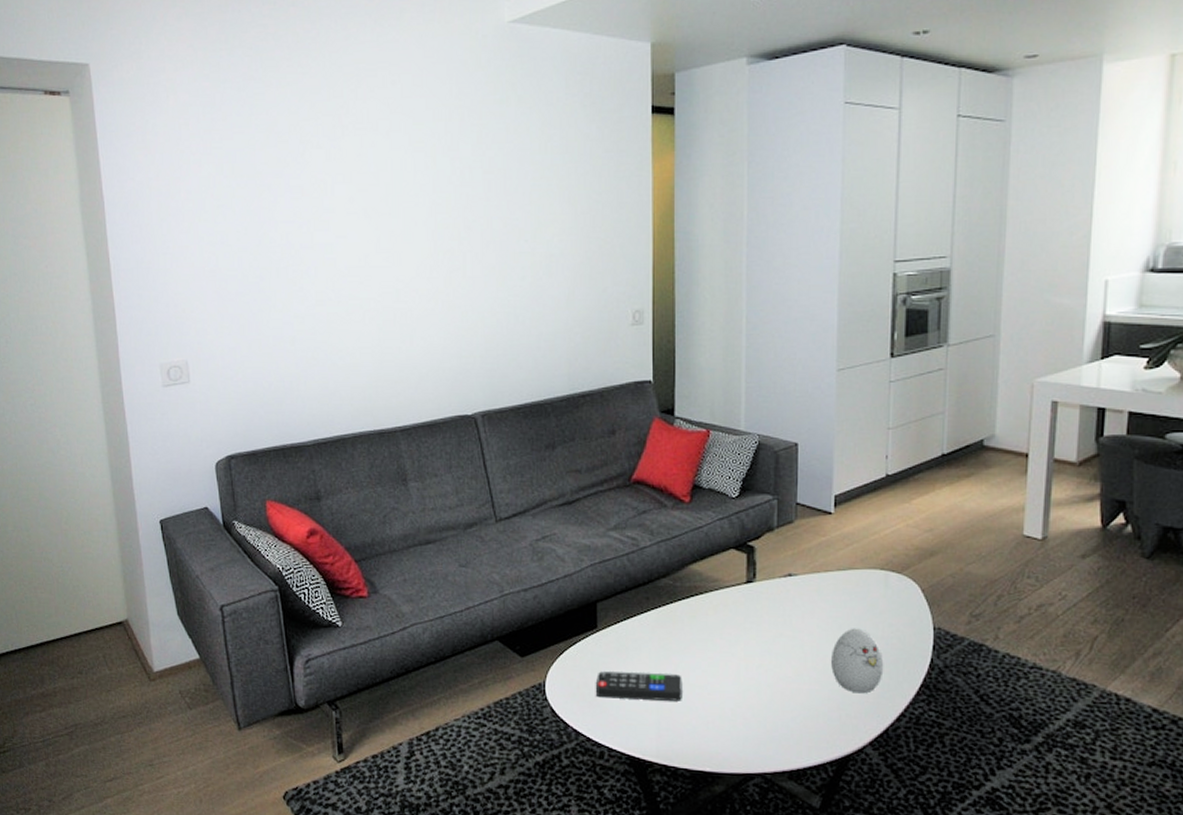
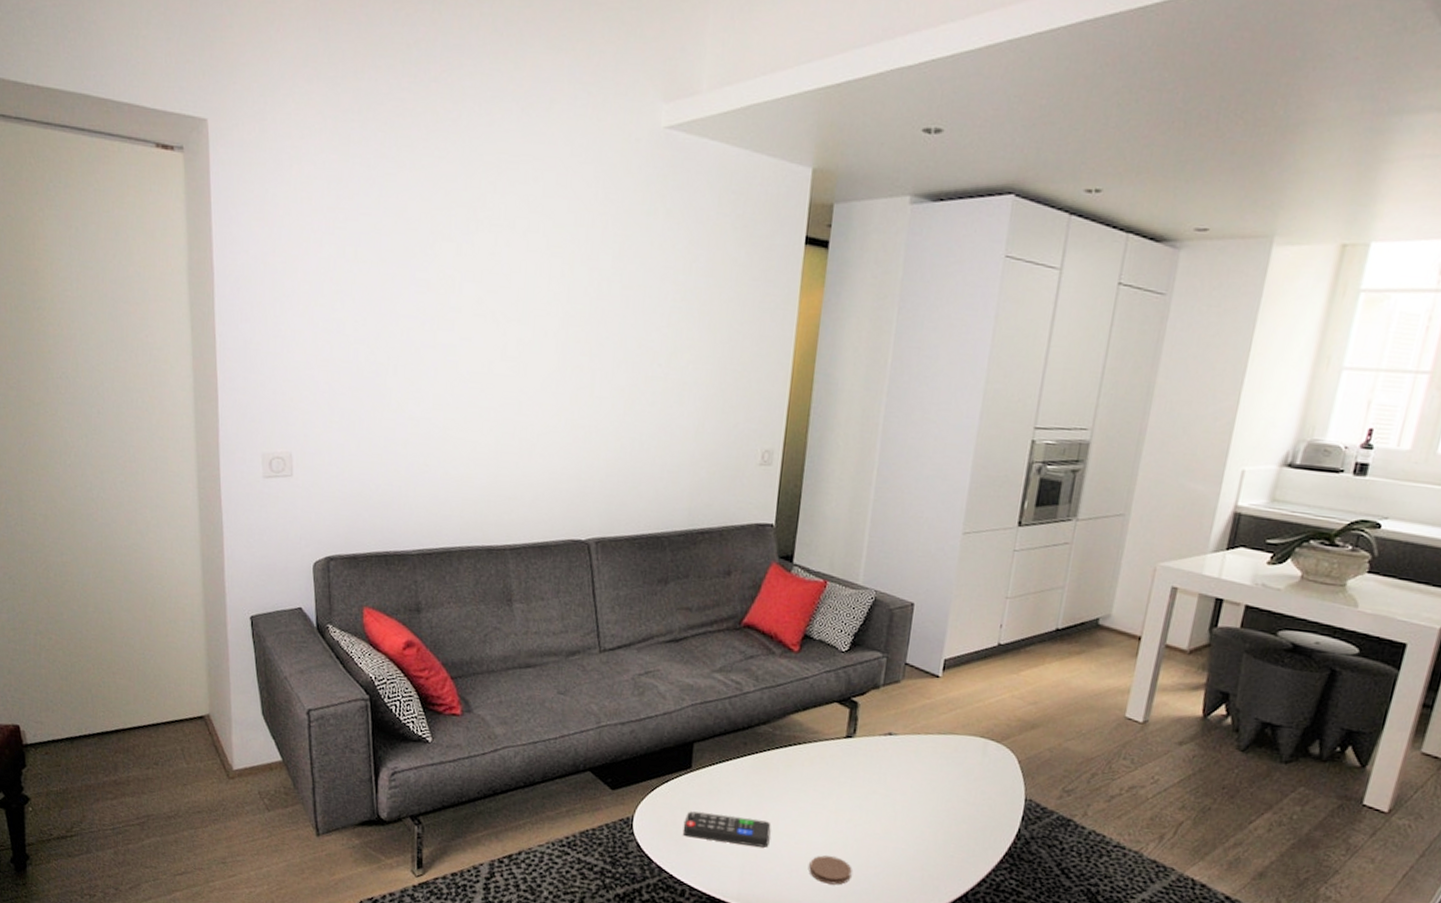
coaster: none [725,704,768,733] -> present [809,855,852,885]
decorative egg: present [831,628,884,694] -> none [919,792,972,857]

